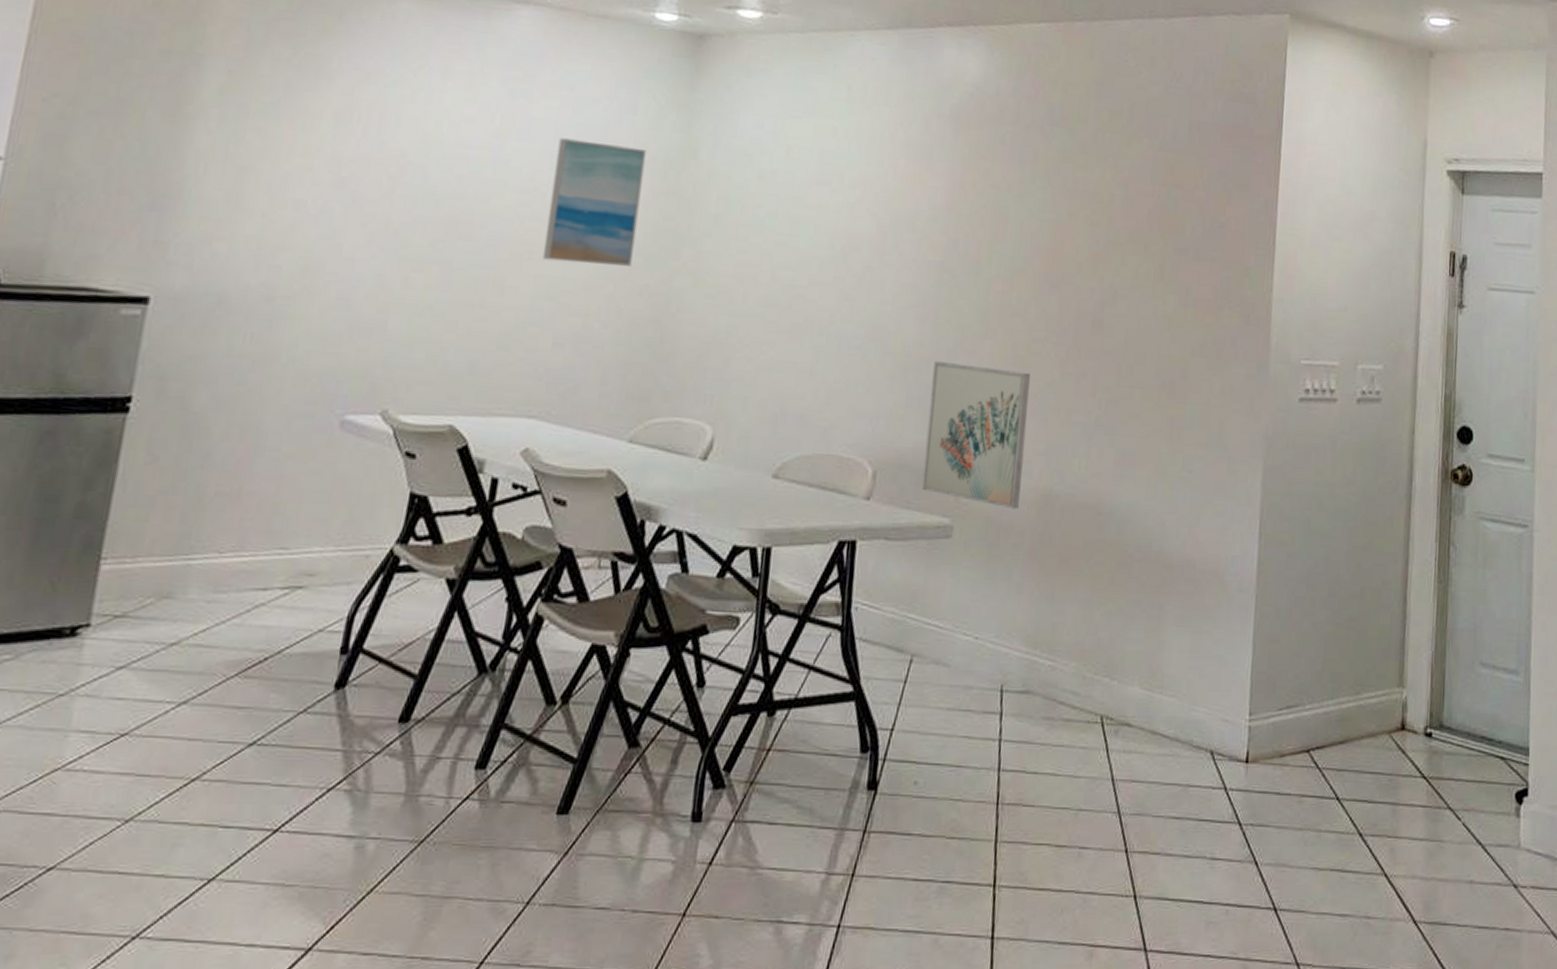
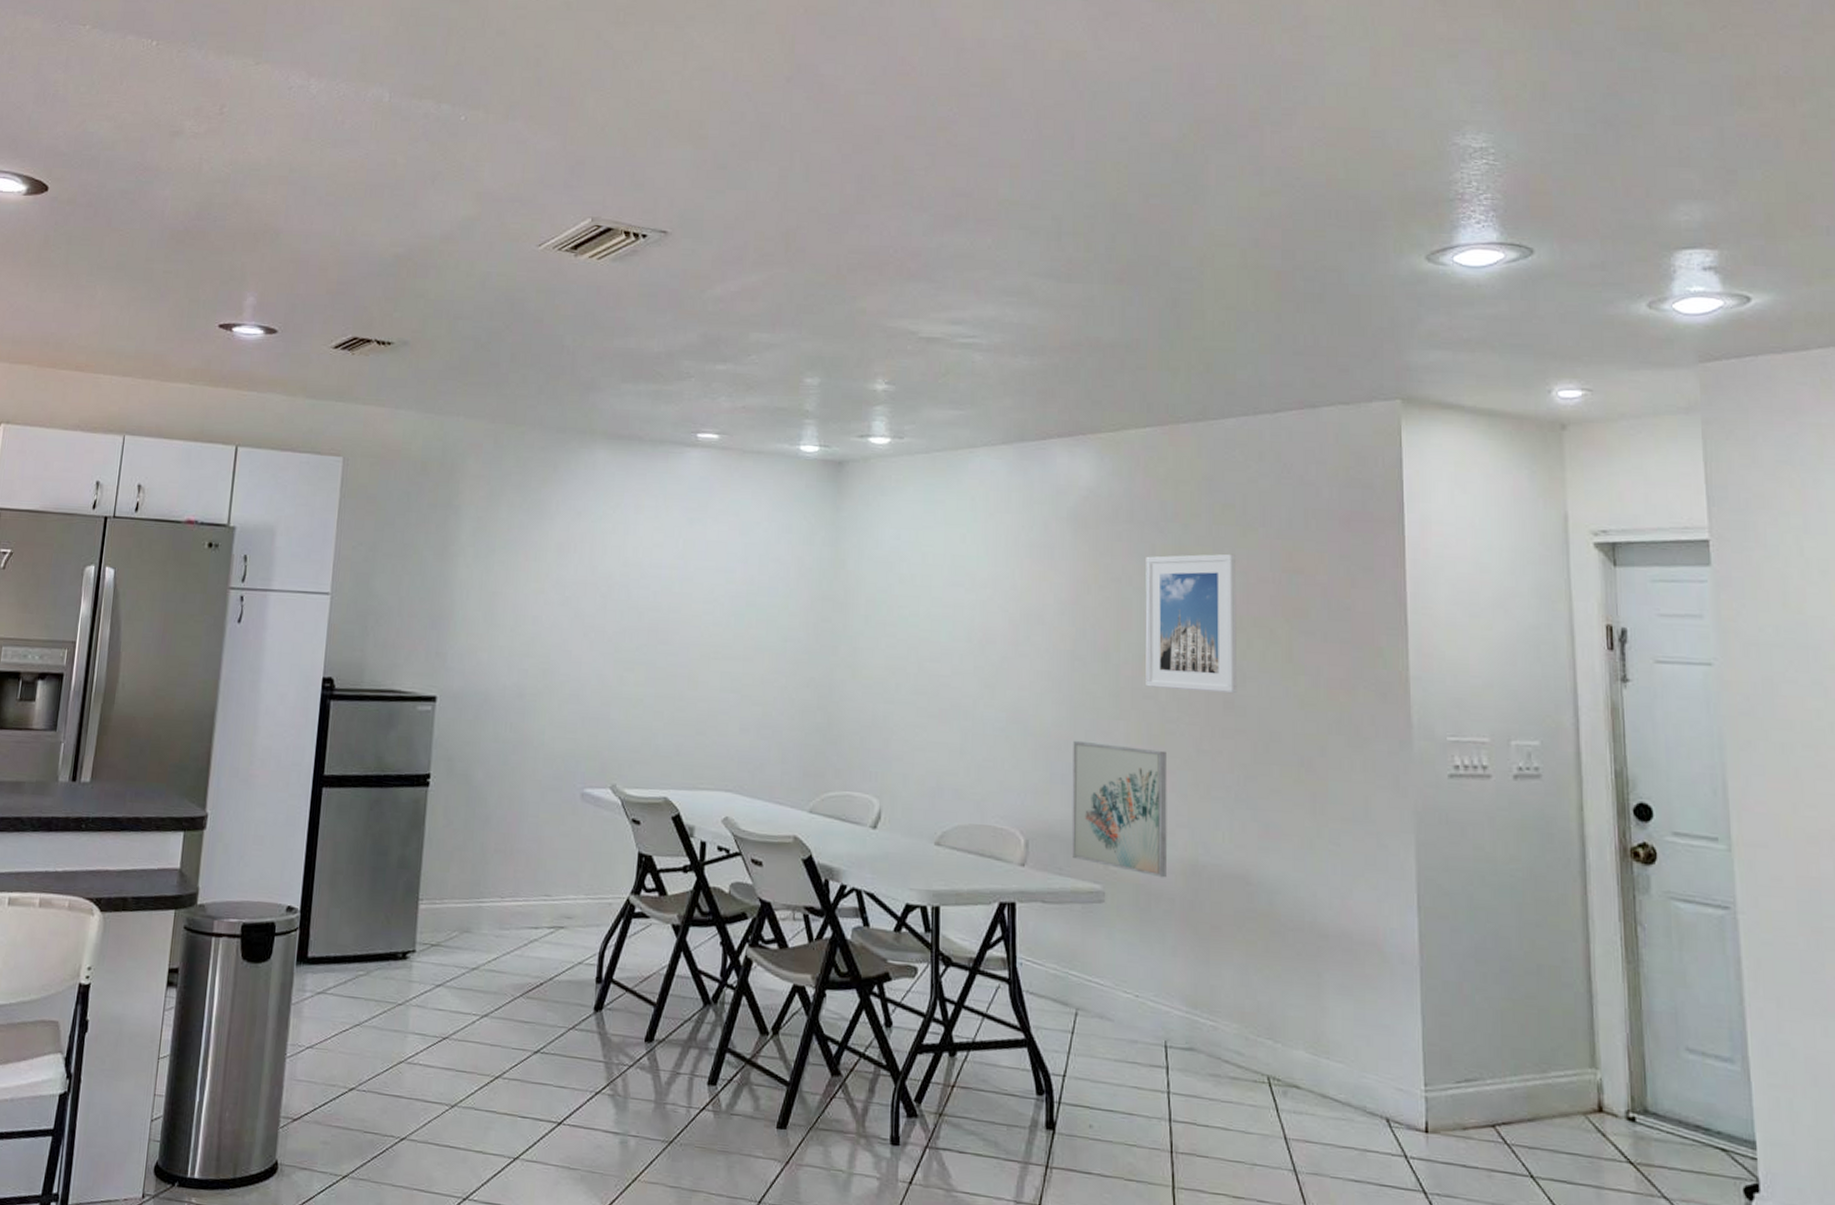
wall art: present [542,138,647,266] -> none [725,556,803,662]
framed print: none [1015,162,1118,313] -> present [1145,553,1238,694]

